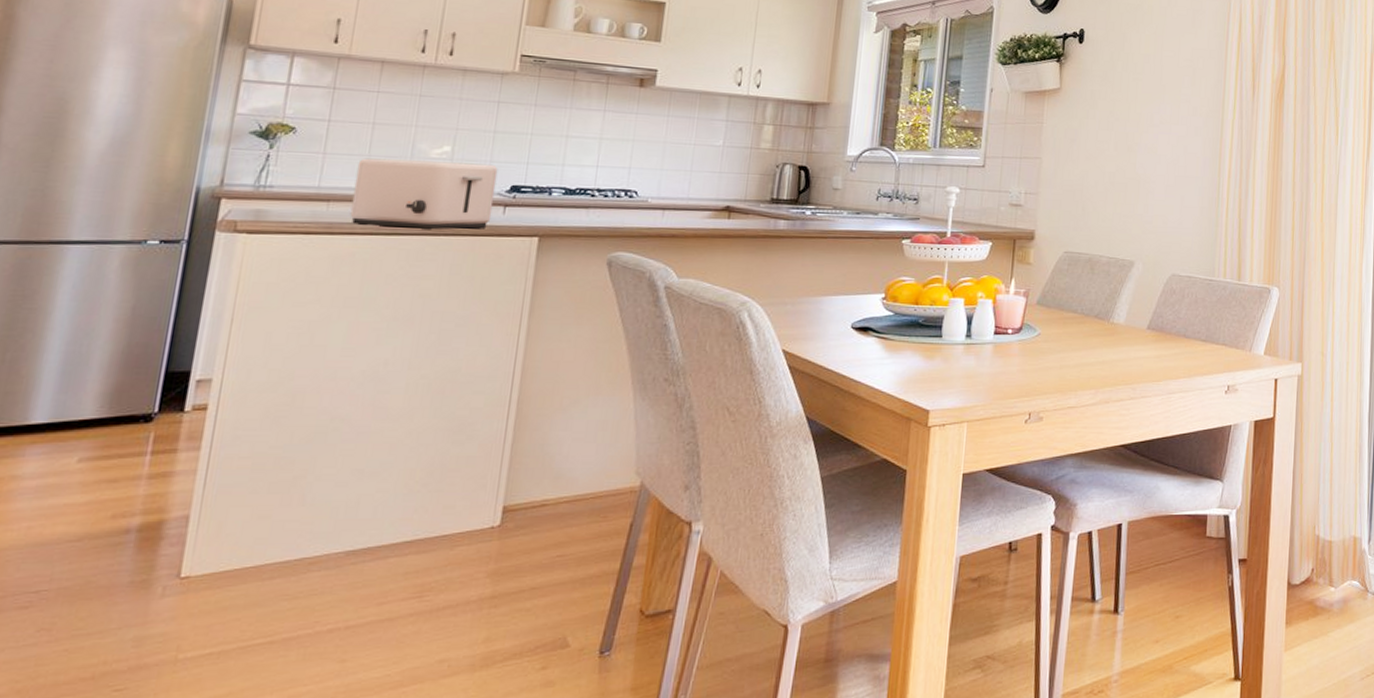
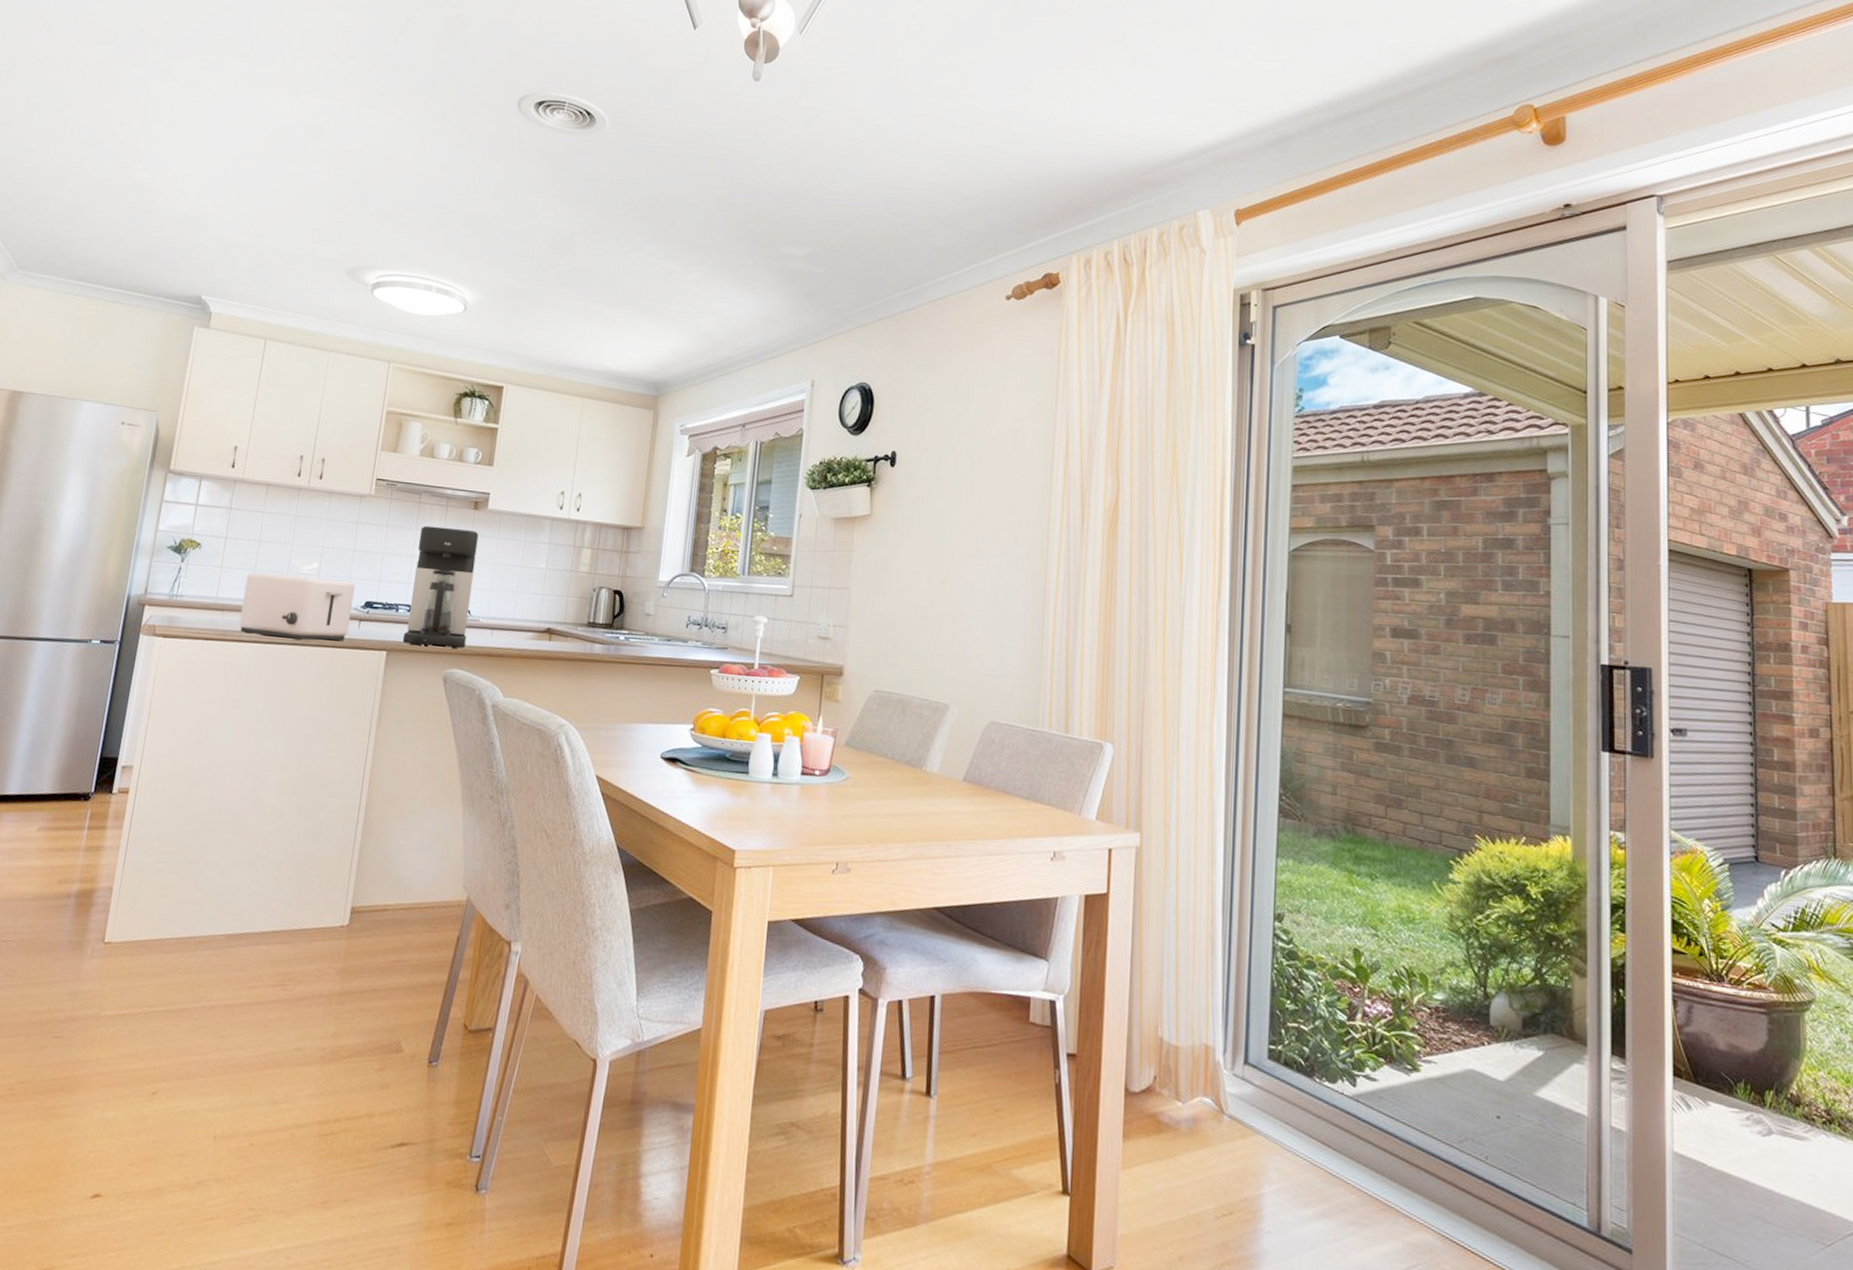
coffee maker: none [557,104,646,231] -> present [402,525,479,648]

